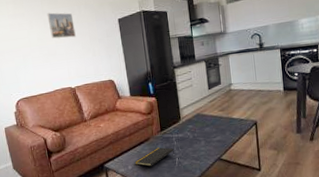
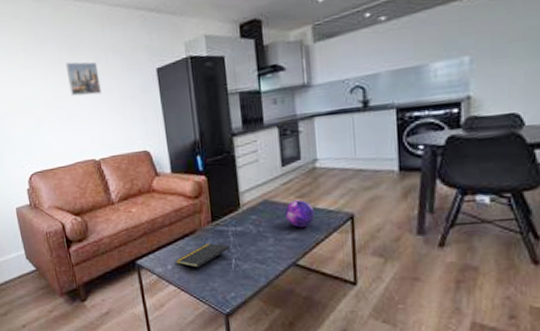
decorative orb: none [211,112,232,133] -> present [284,200,315,228]

